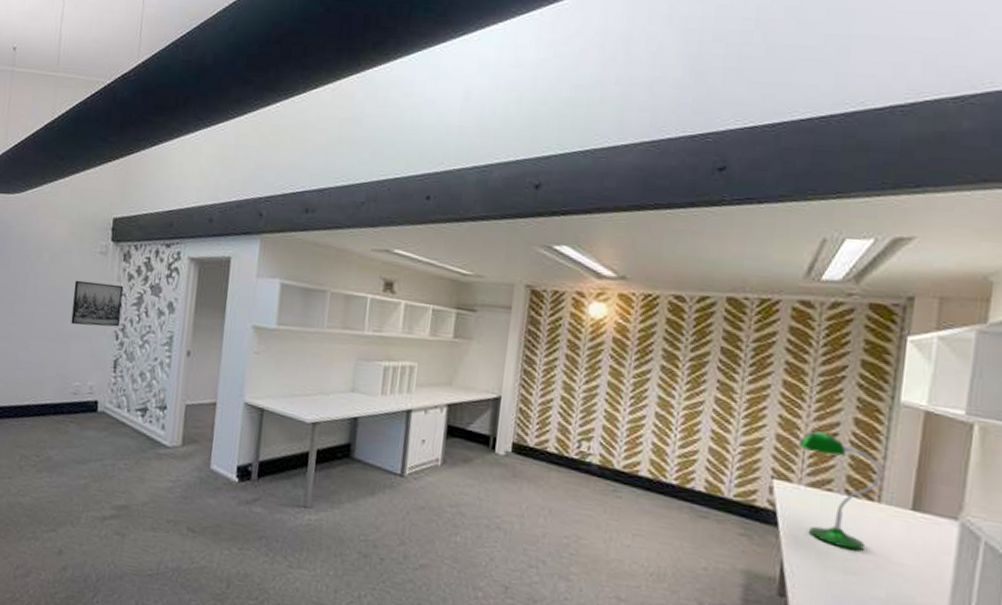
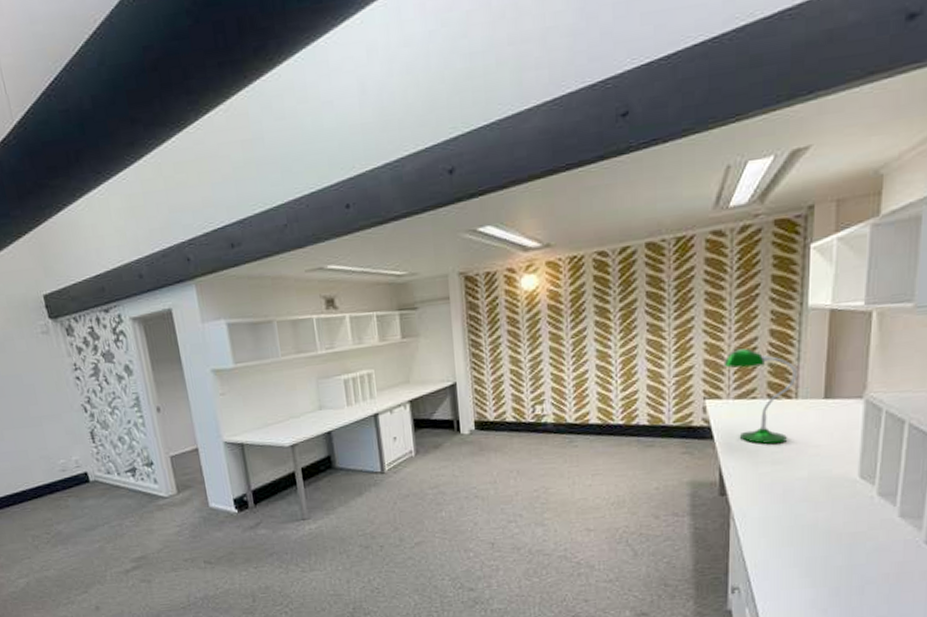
wall art: present [70,280,124,327] -> none [26,359,85,408]

